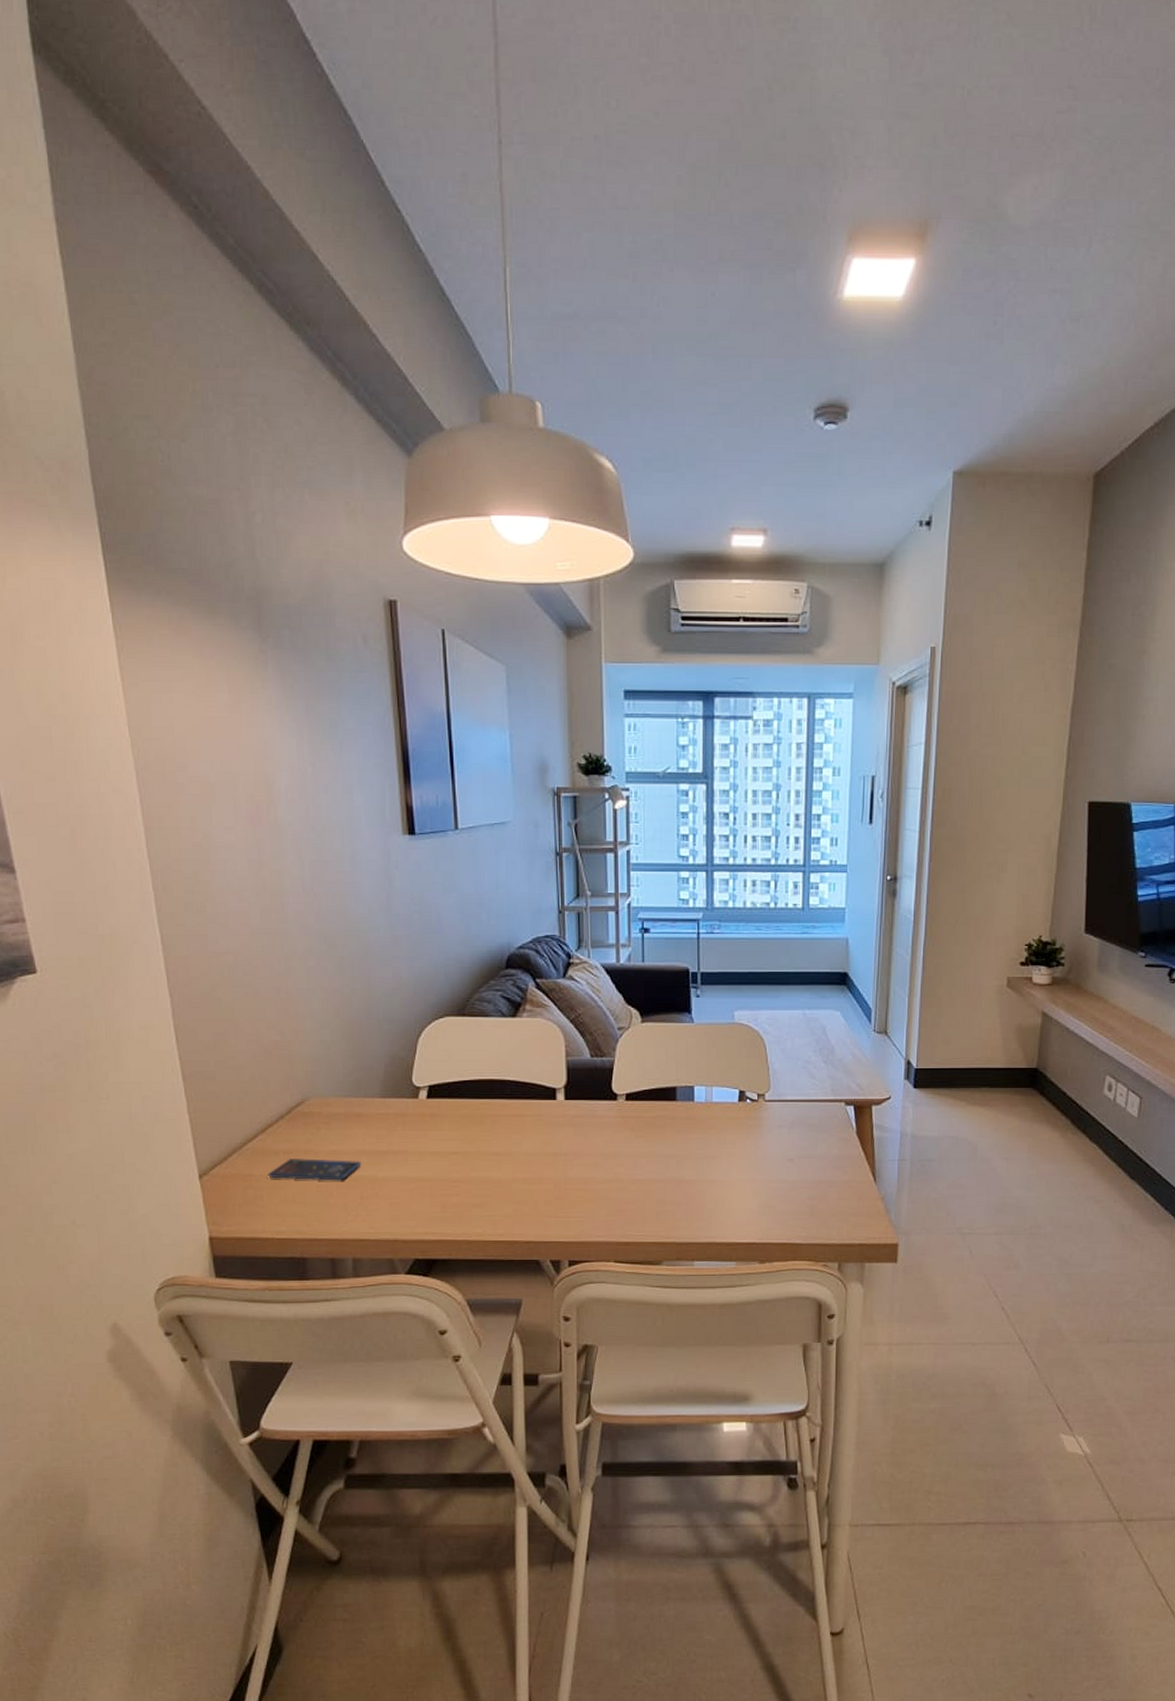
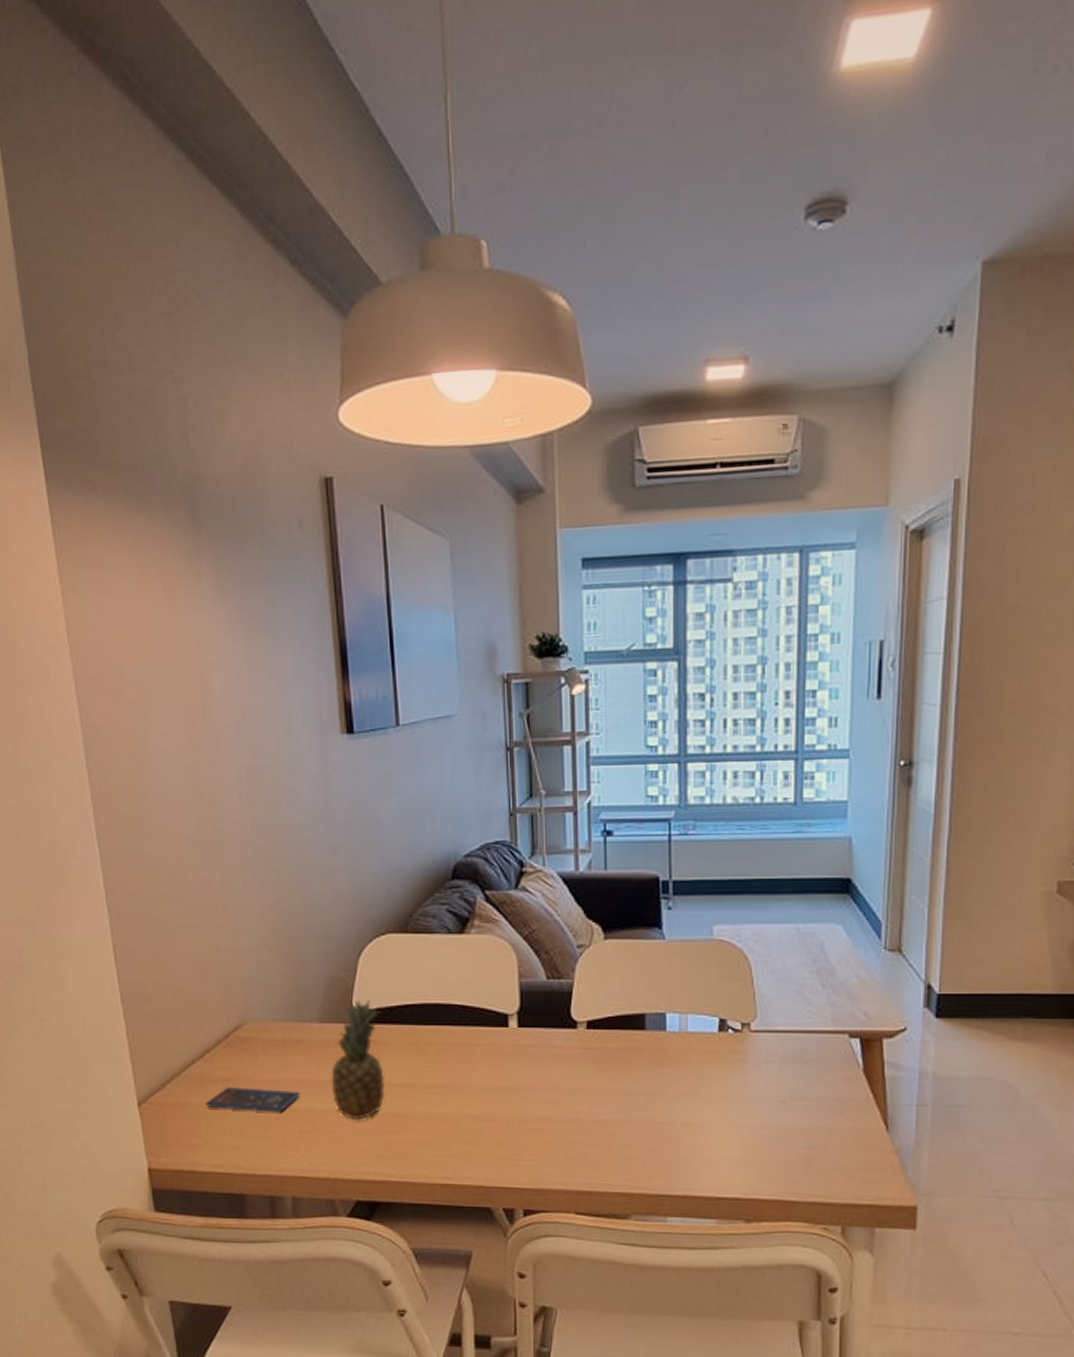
fruit: none [391,1076,443,1187] -> present [331,1000,386,1121]

